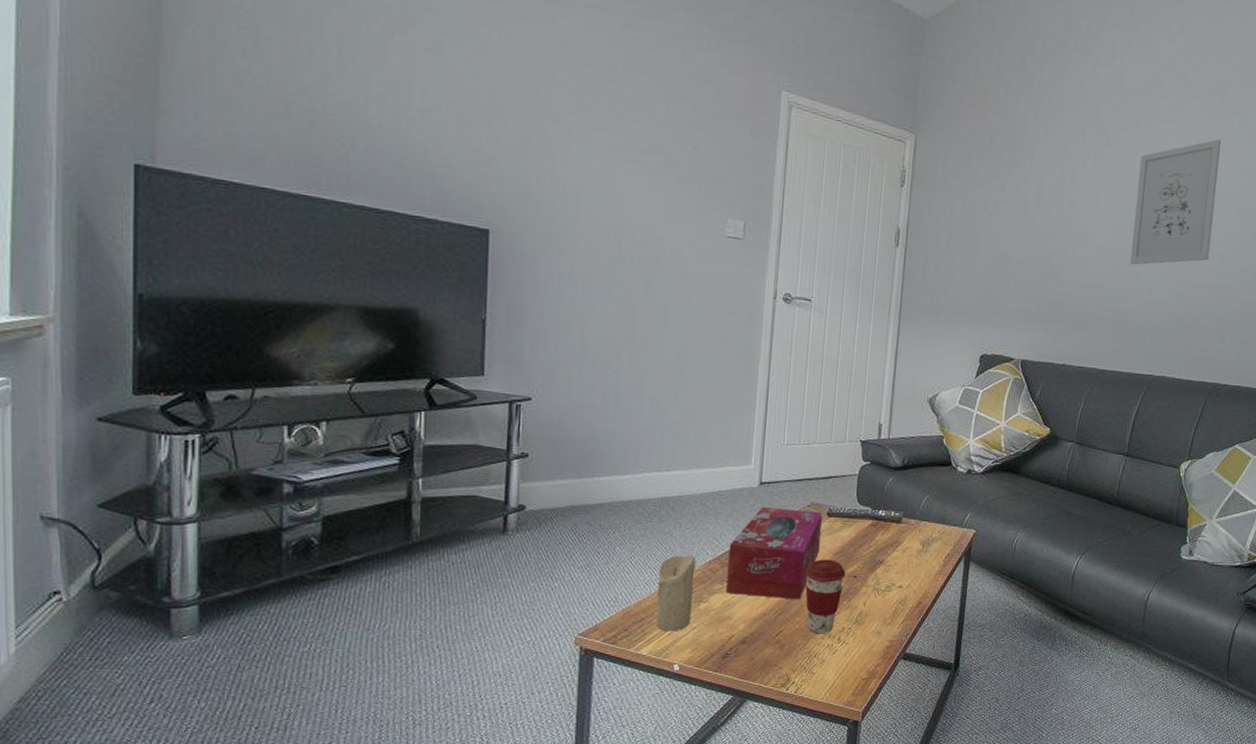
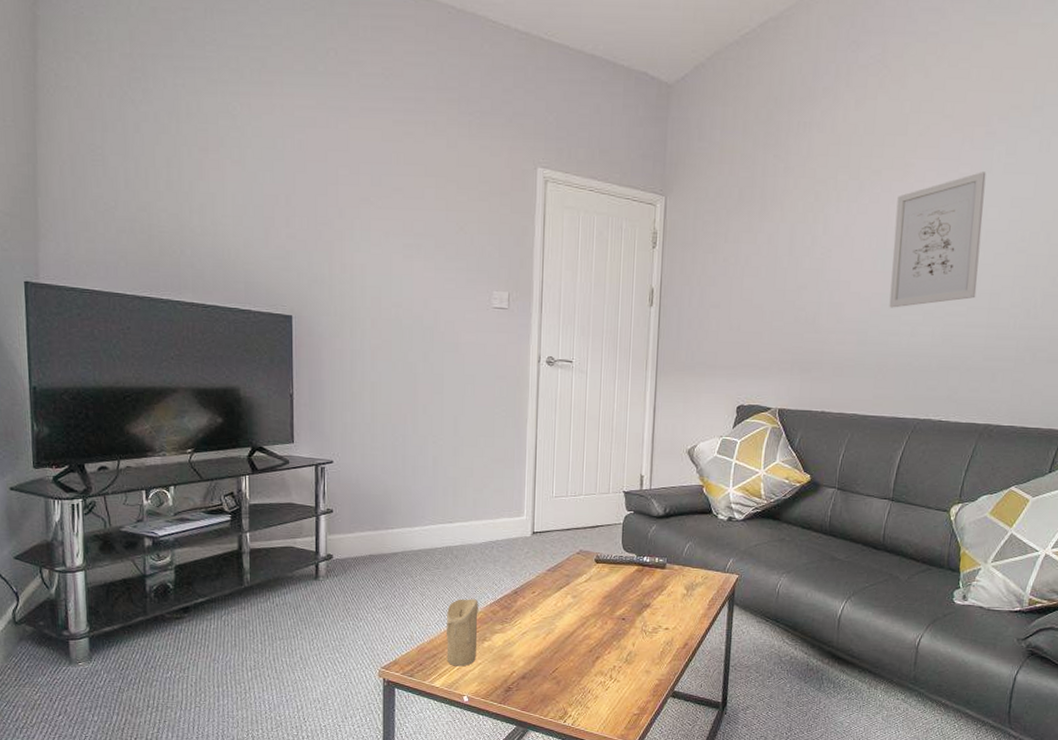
tissue box: present [726,506,822,600] -> none [506,554,591,640]
coffee cup: present [805,559,846,634] -> none [577,602,615,672]

